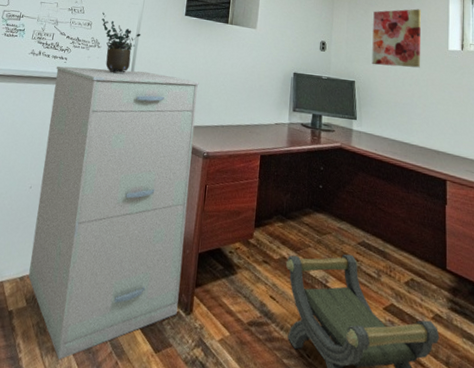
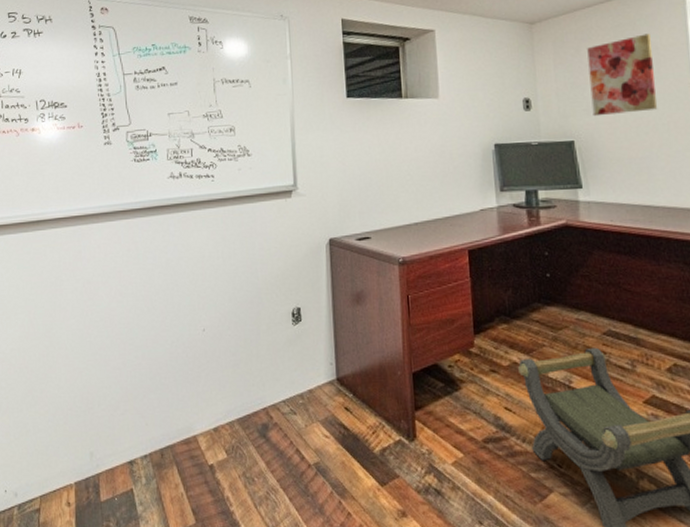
filing cabinet: present [28,65,199,359] -> none [203,174,399,507]
potted plant: present [101,12,141,73] -> none [245,111,297,184]

